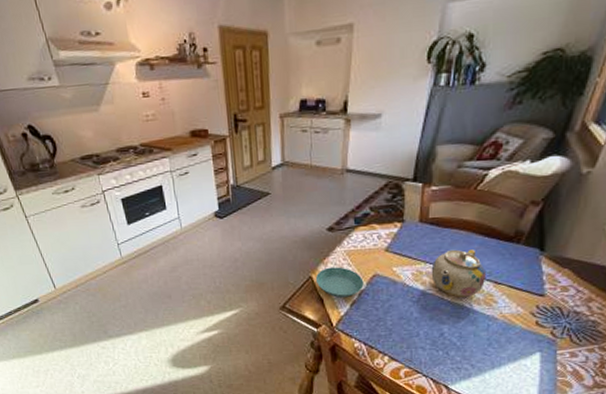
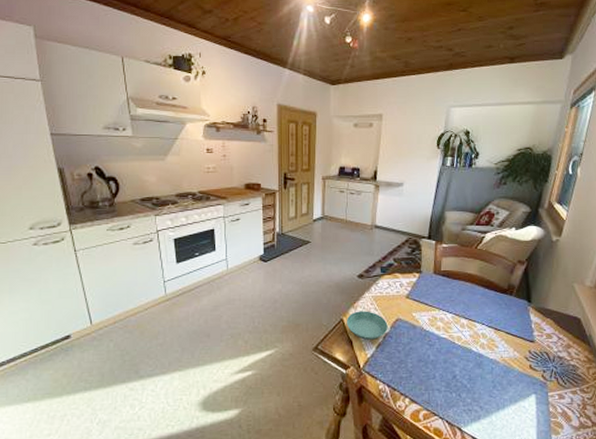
teapot: present [431,249,487,299] -> none [444,298,489,343]

